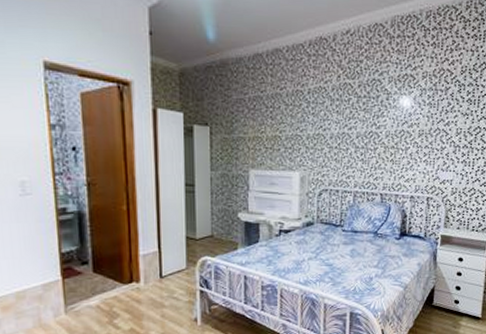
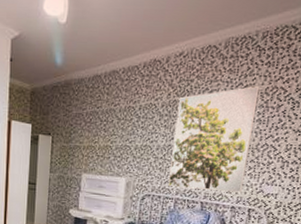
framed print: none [346,68,428,181] -> present [168,86,260,193]

